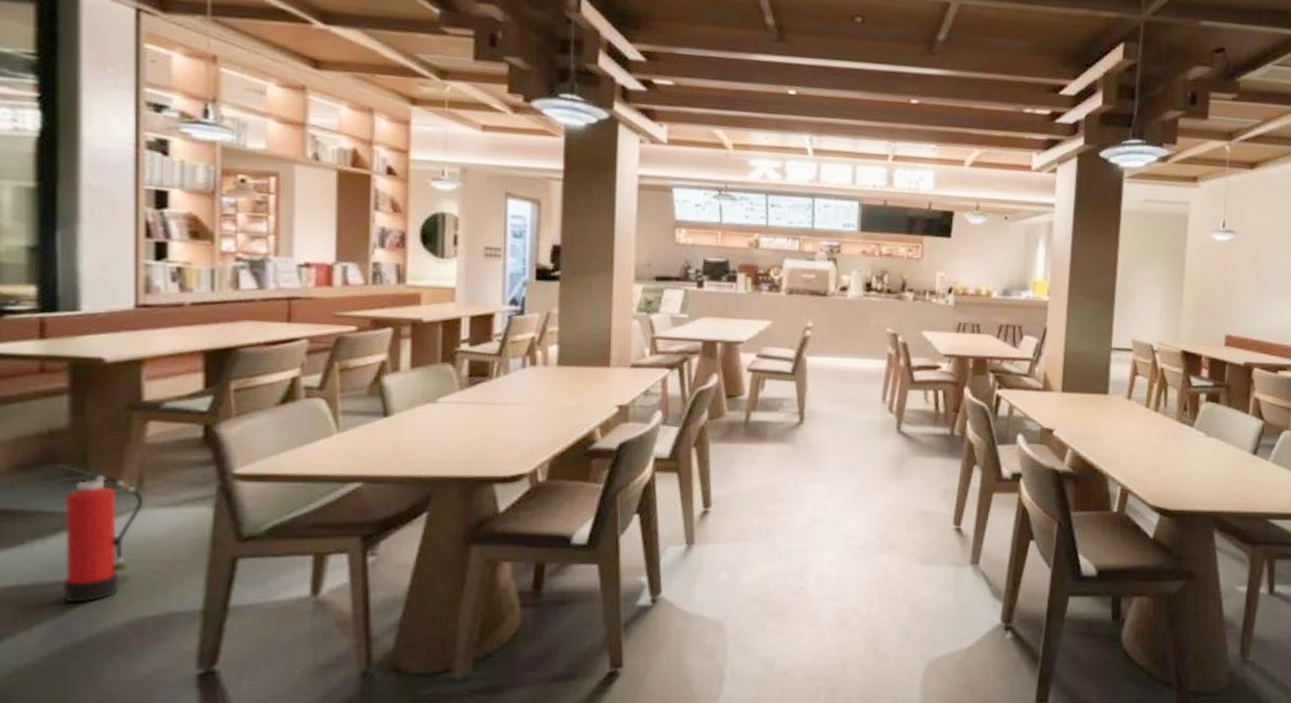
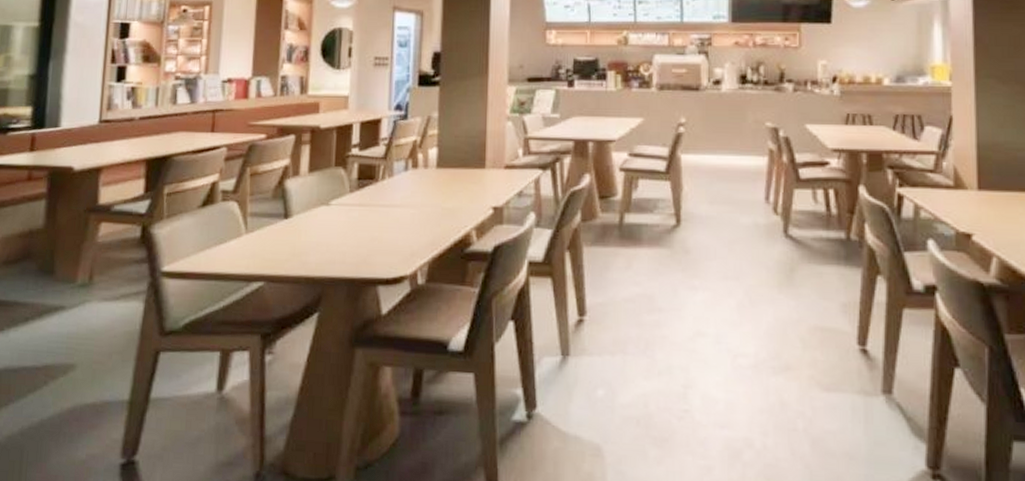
fire extinguisher: present [55,464,144,603] -> none [26,260,93,388]

